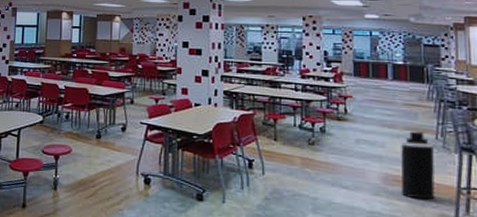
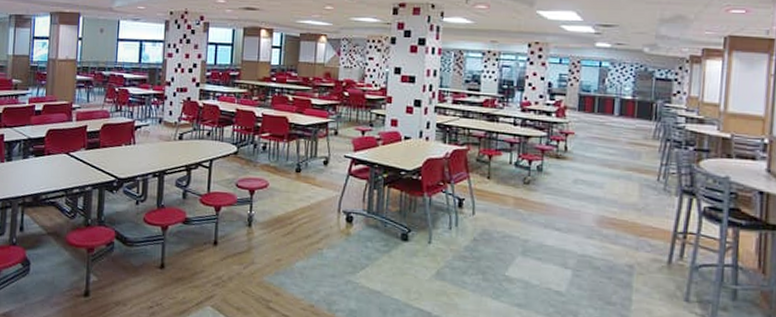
trash can: present [401,131,435,200] -> none [616,172,654,244]

